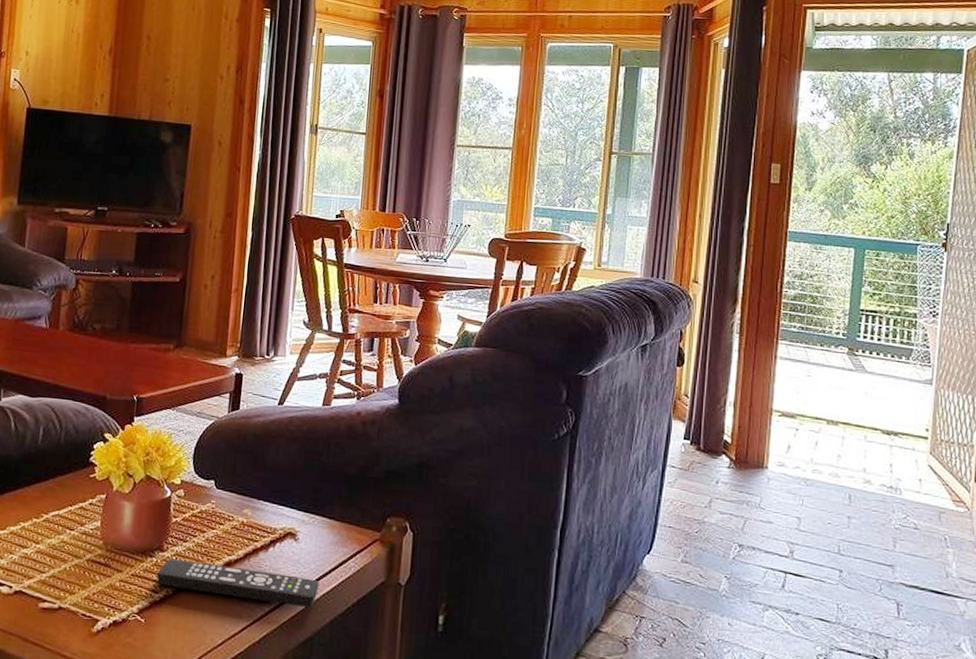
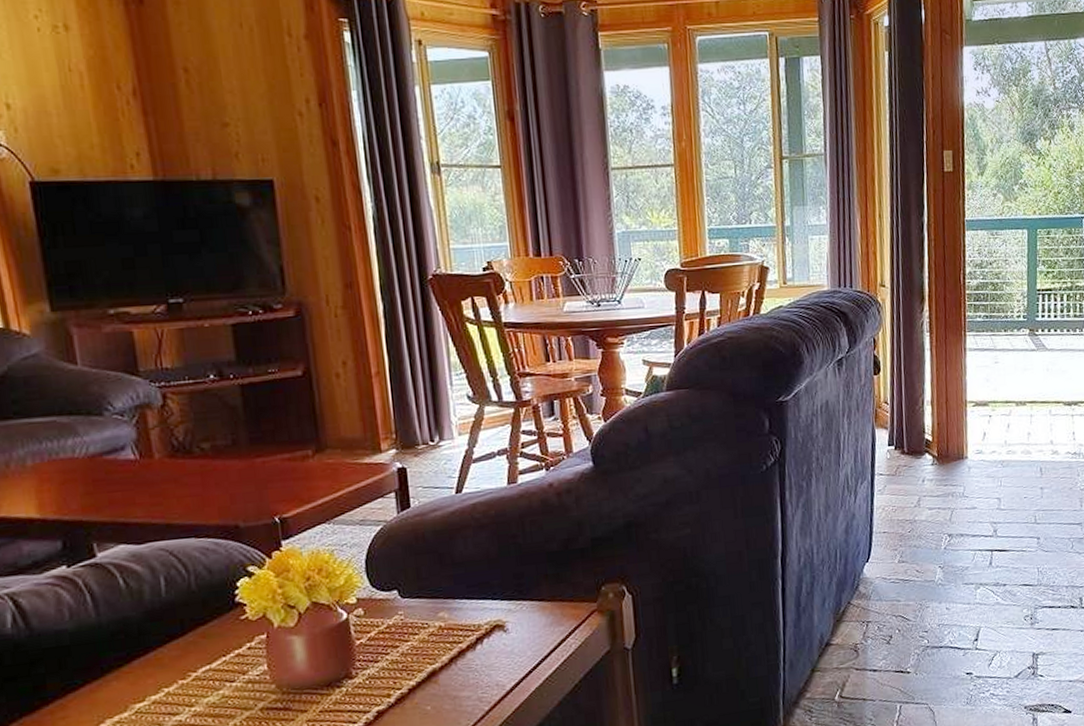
remote control: present [157,558,319,608] -> none [351,665,540,714]

